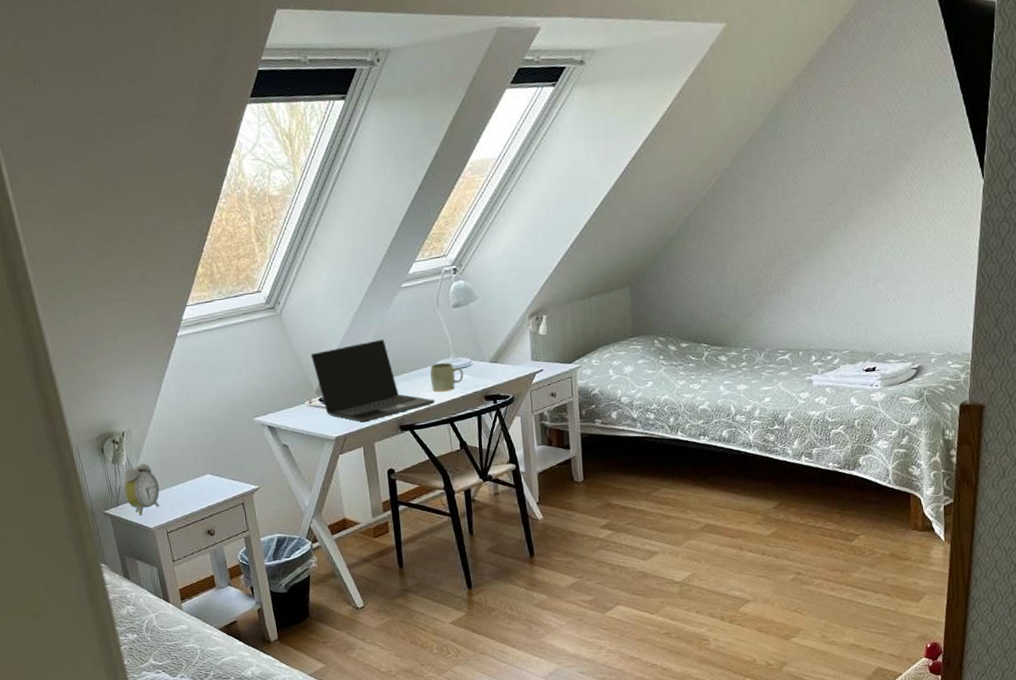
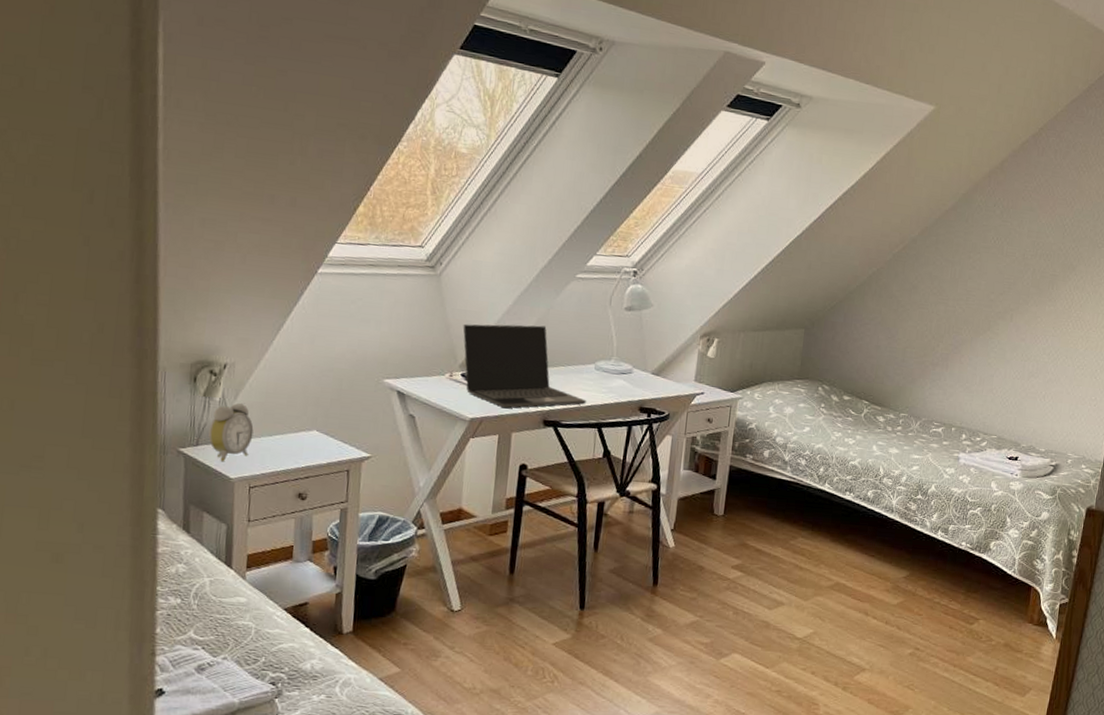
mug: present [429,362,464,392] -> none [586,363,623,395]

